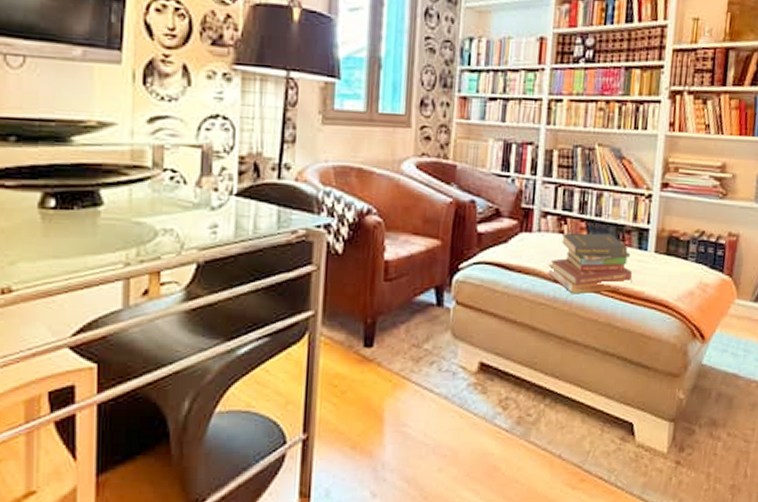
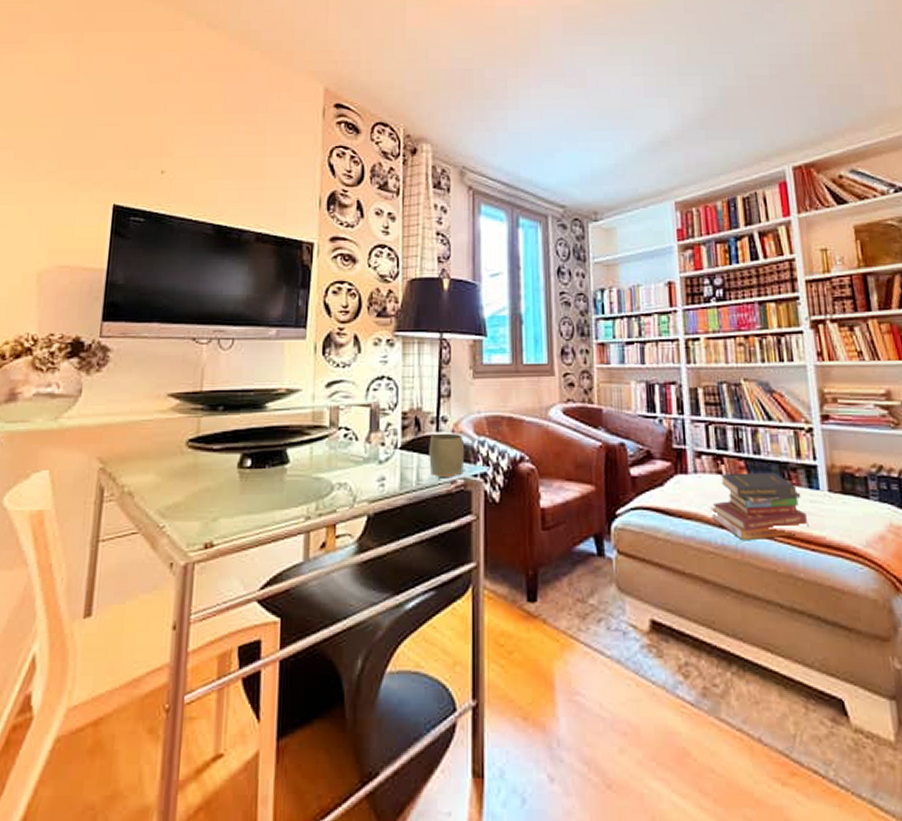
mug: none [268,181,309,227] -> present [429,433,465,477]

